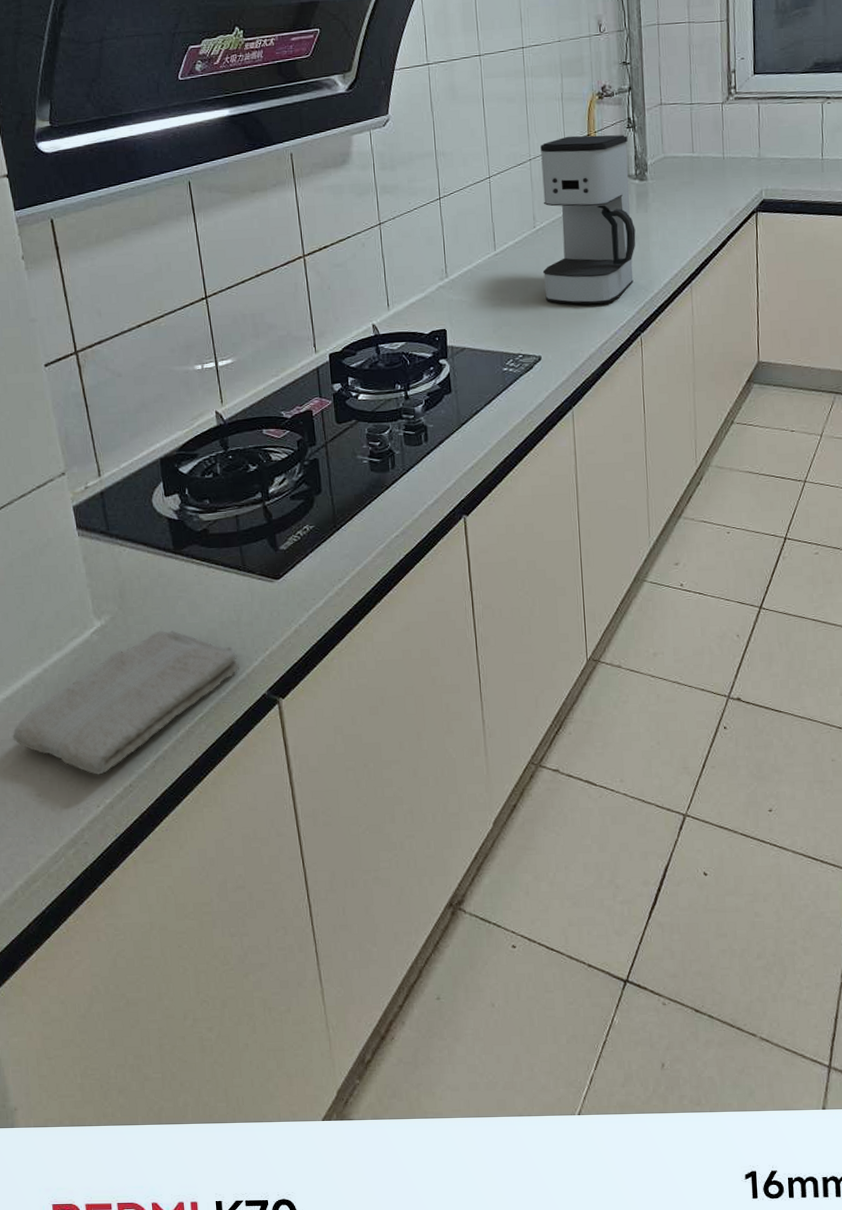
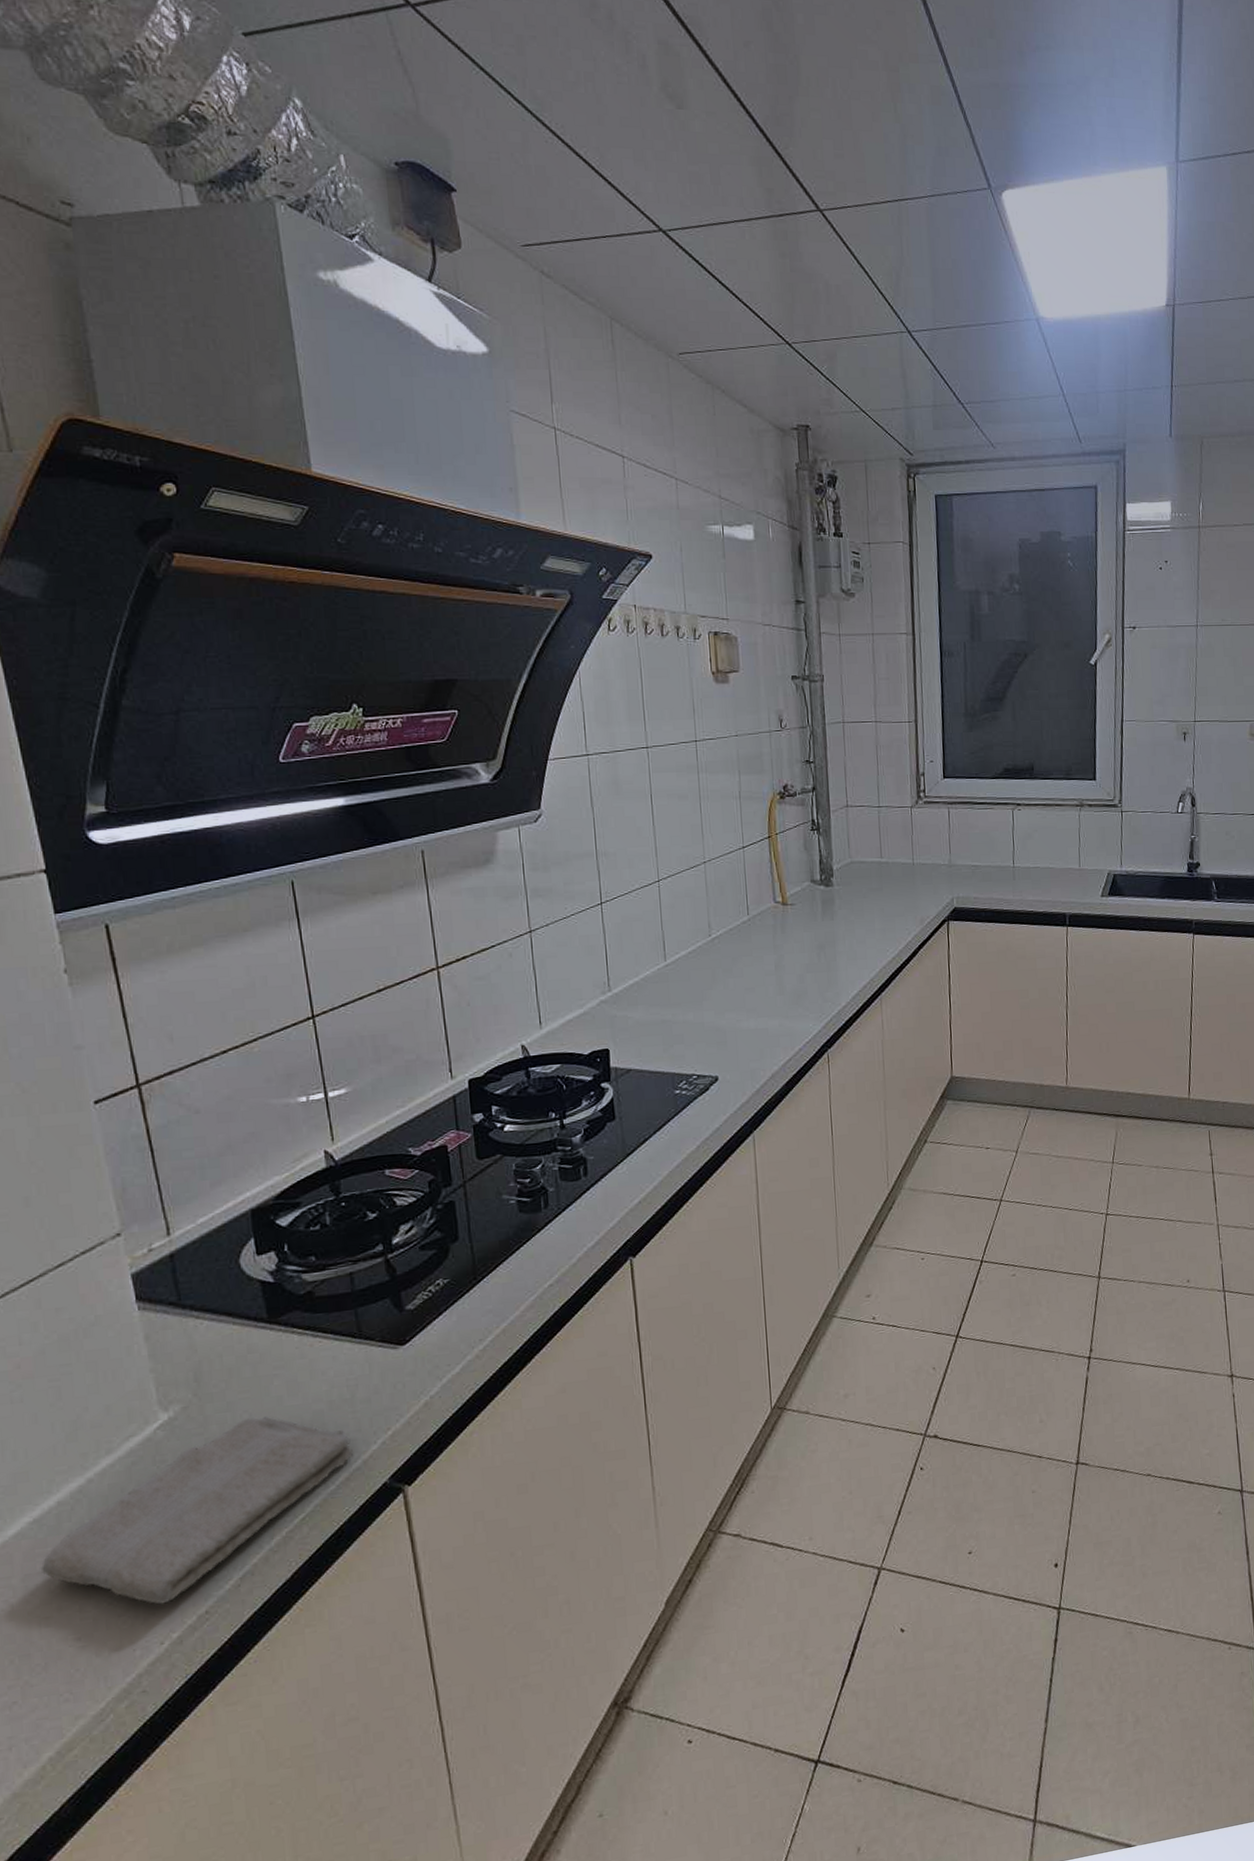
coffee maker: present [540,135,636,305] -> none [716,837,822,1020]

